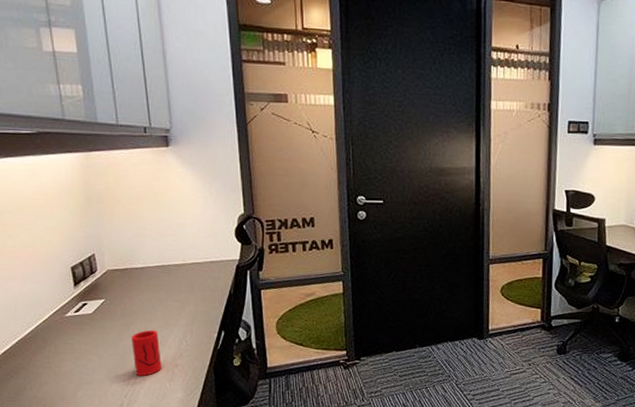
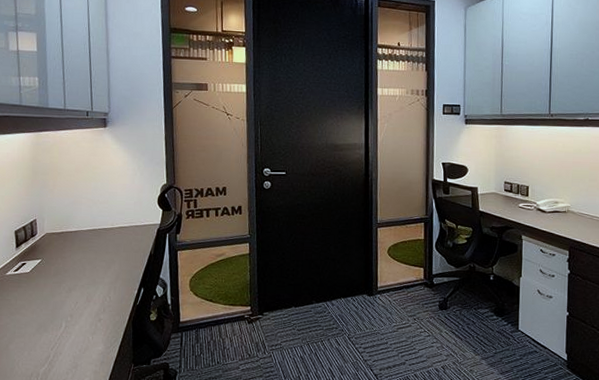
cup: present [131,330,162,377] -> none [61,287,87,331]

